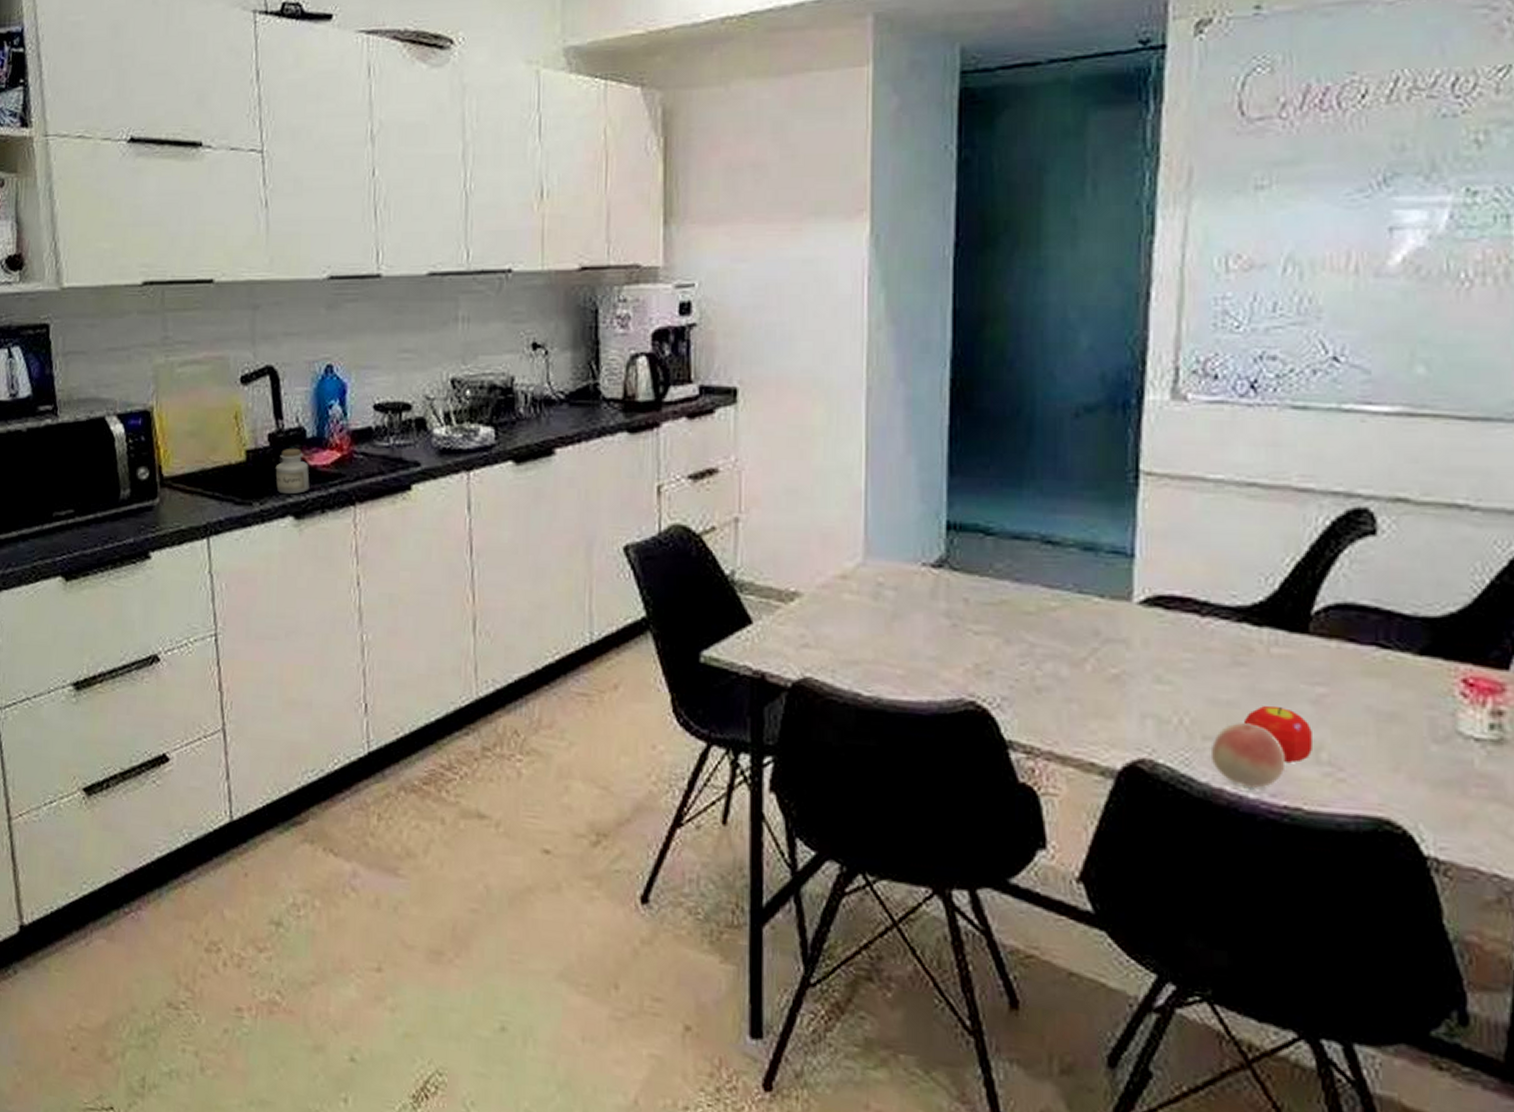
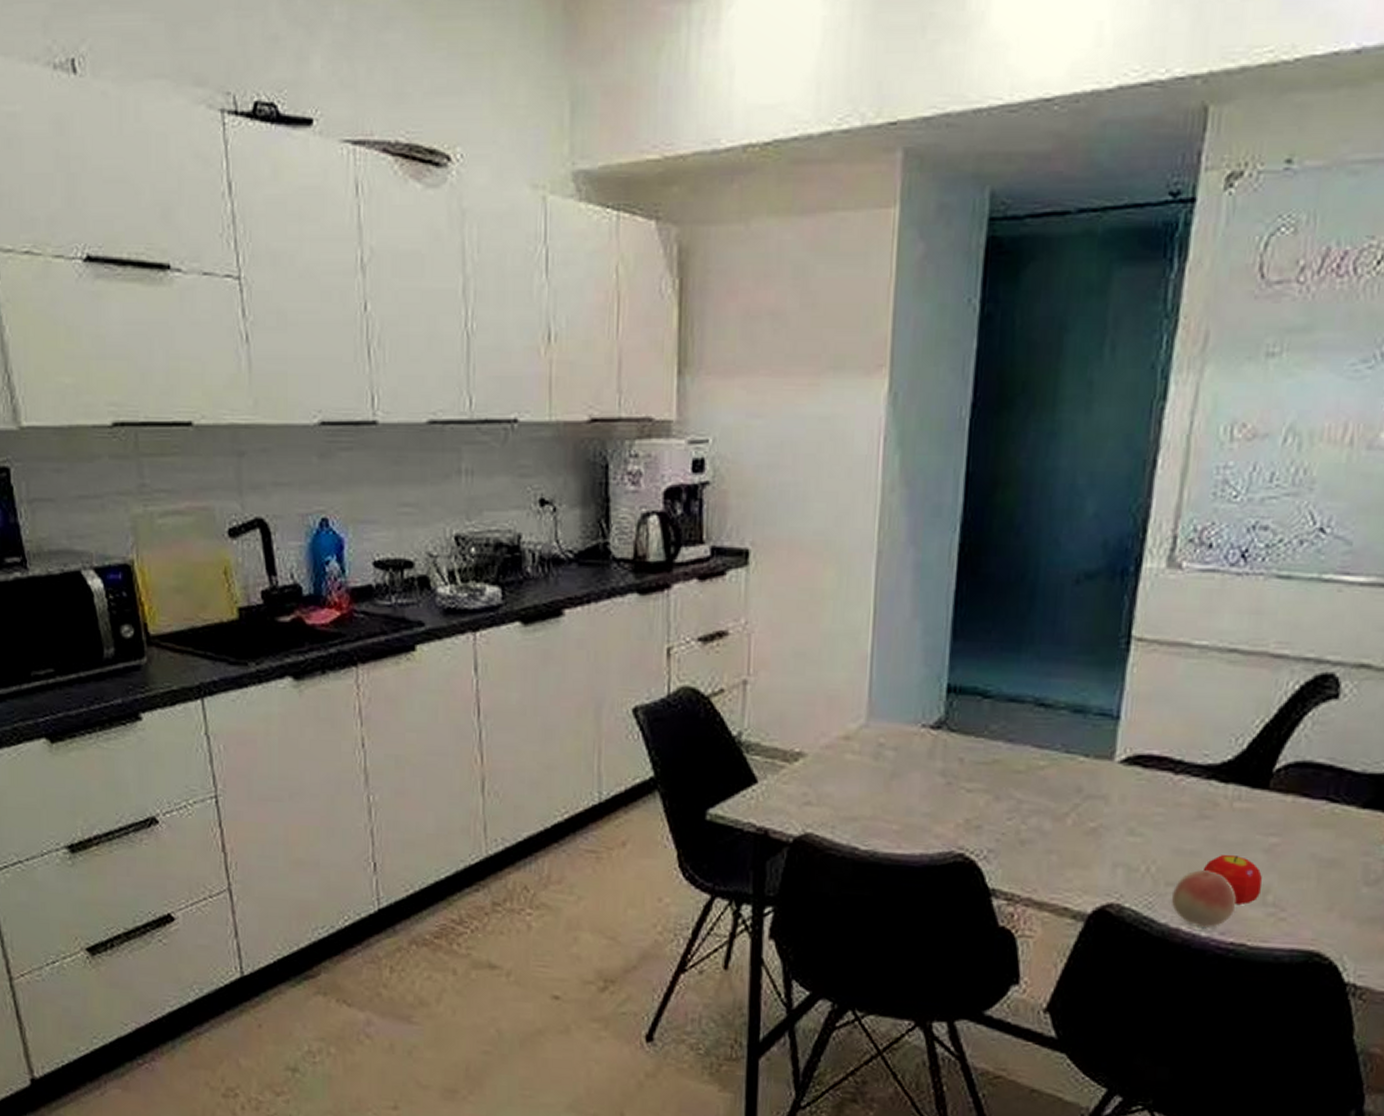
jar: present [275,448,310,495] -> none [271,606,308,655]

